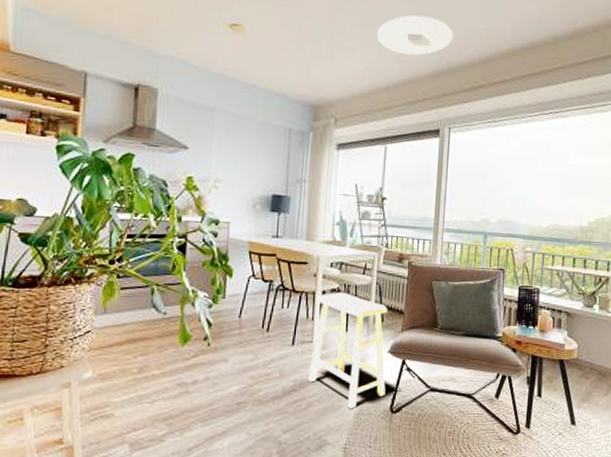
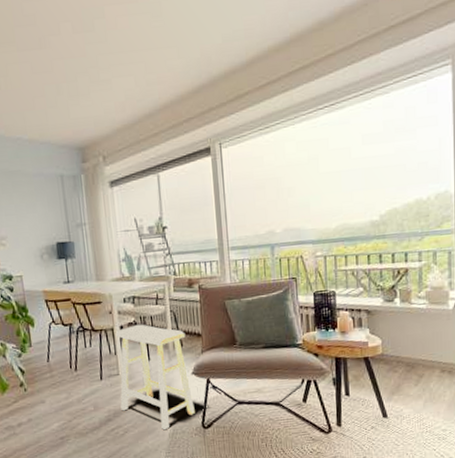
ceiling light: present [376,15,454,56] -> none [129,29,211,76]

